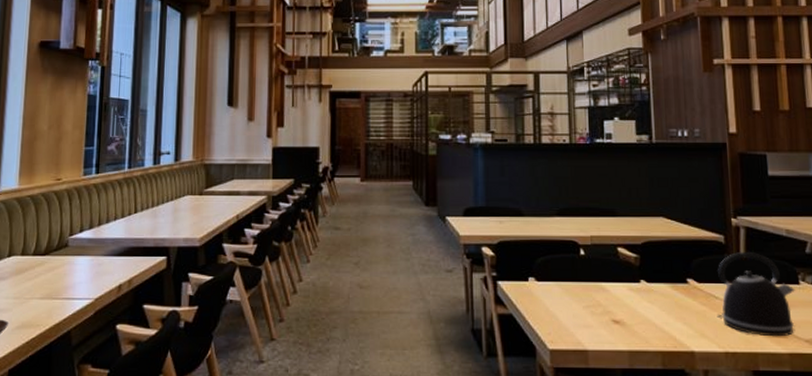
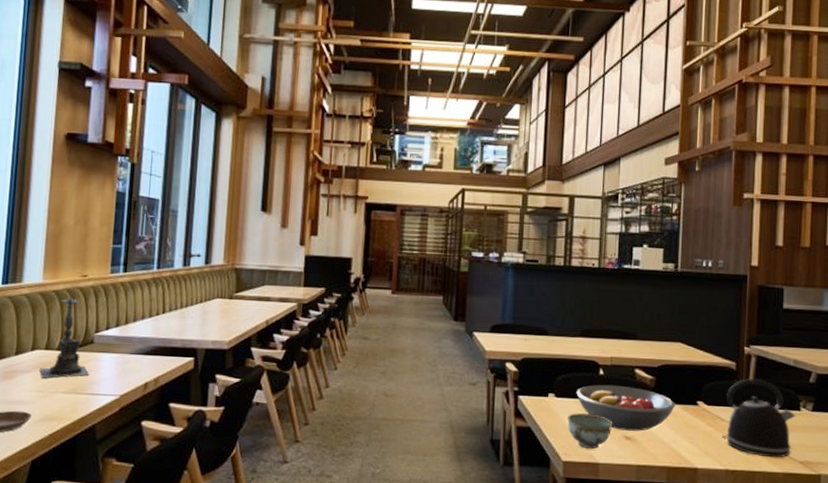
candle holder: none [16,195,64,284] -> present [40,291,89,379]
bowl: none [551,297,599,336] -> present [567,413,613,450]
fruit bowl: none [557,265,664,314] -> present [576,384,675,431]

